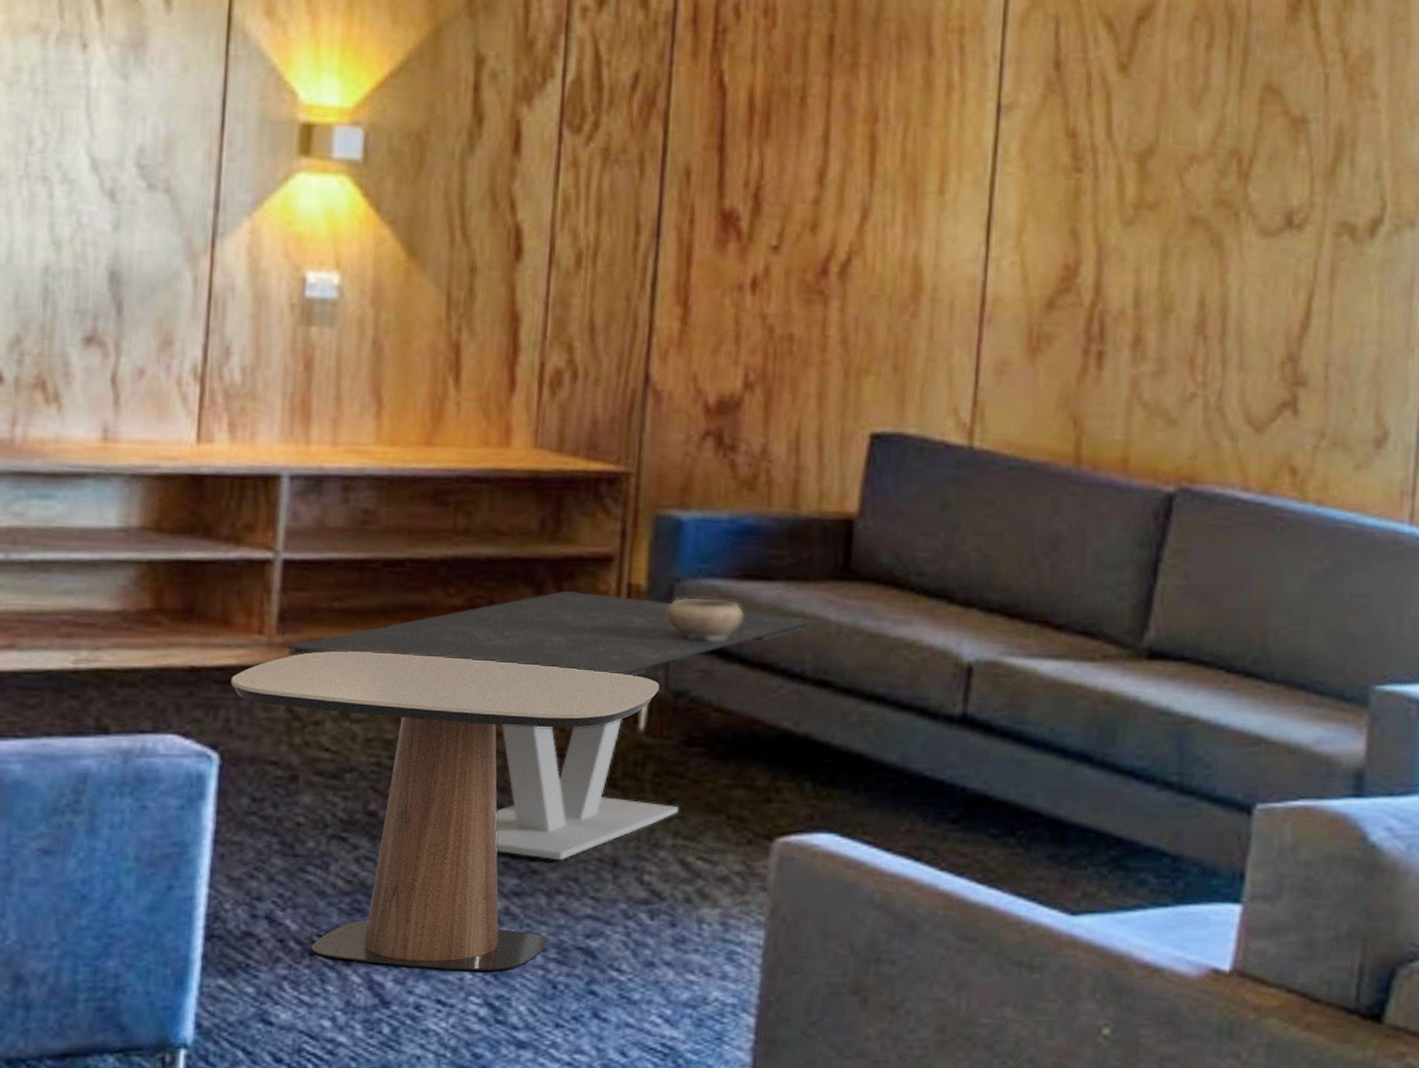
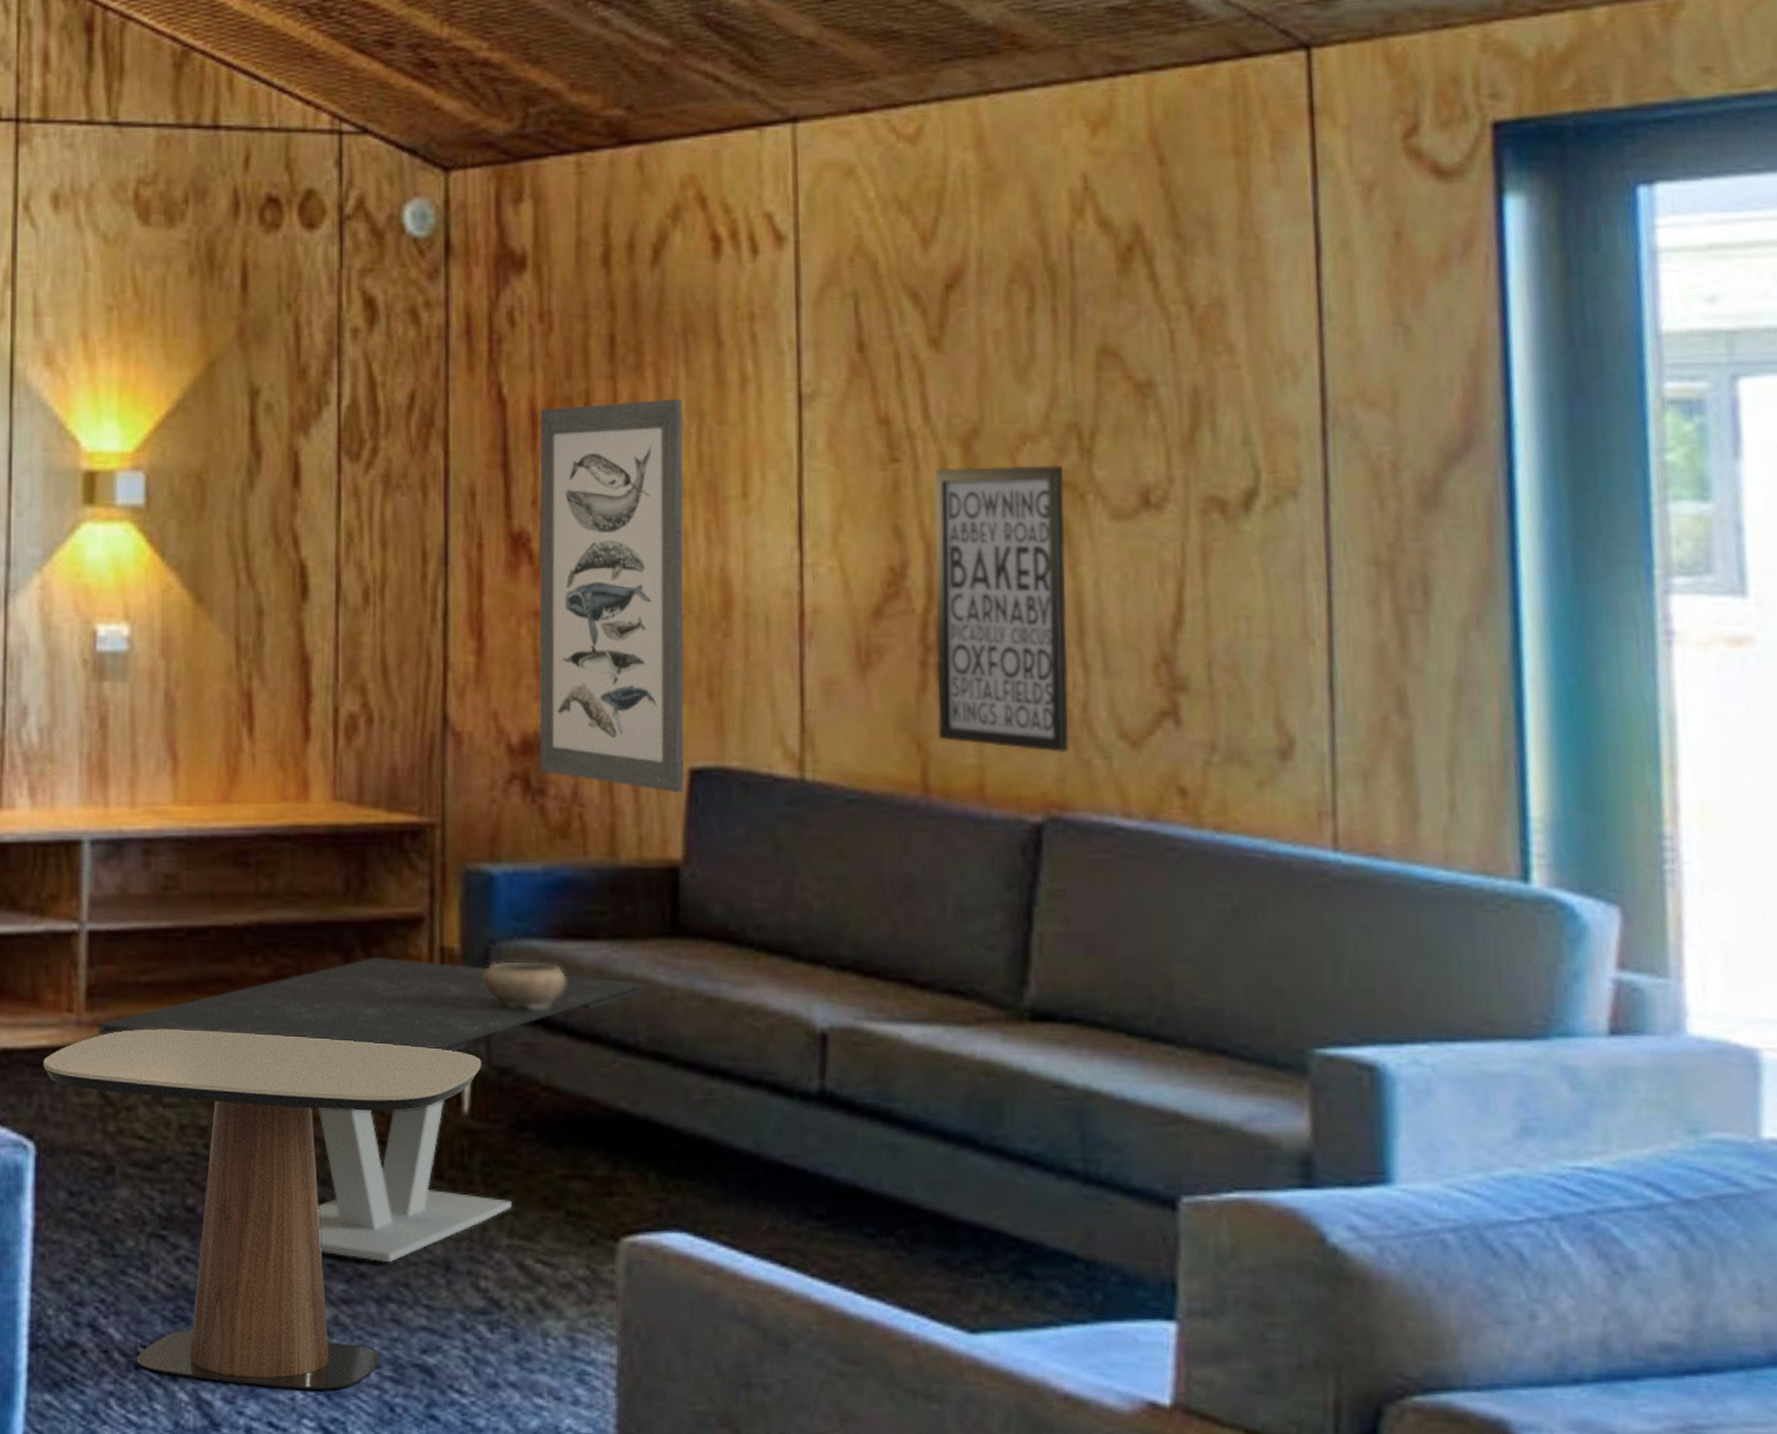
wall art: none [732,98,891,455] -> present [539,399,684,793]
wall art: none [1092,180,1223,434] -> present [934,465,1070,752]

